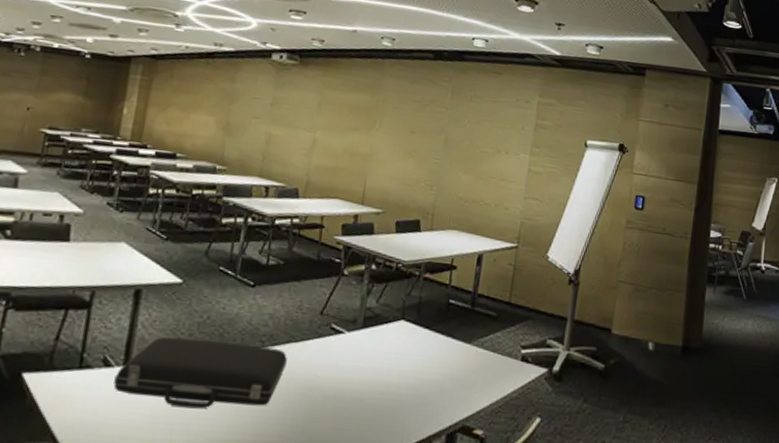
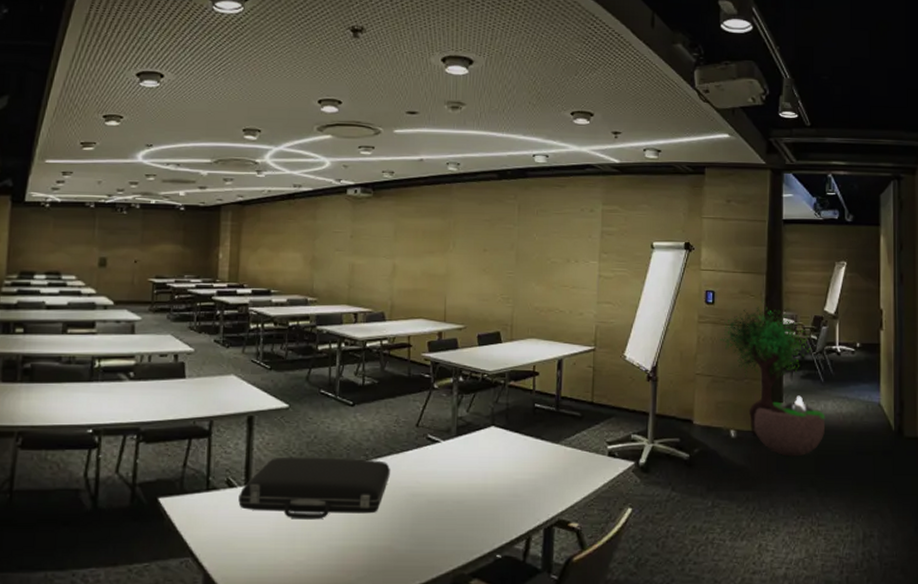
potted tree: none [645,209,745,375] -> present [719,299,826,457]

